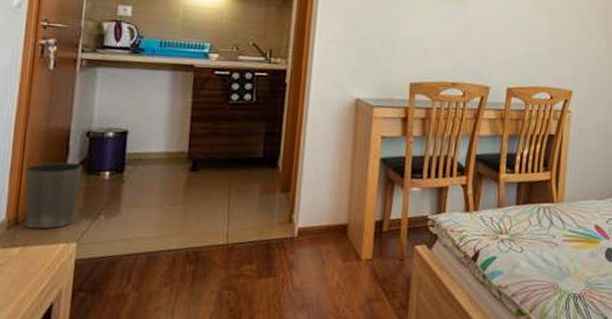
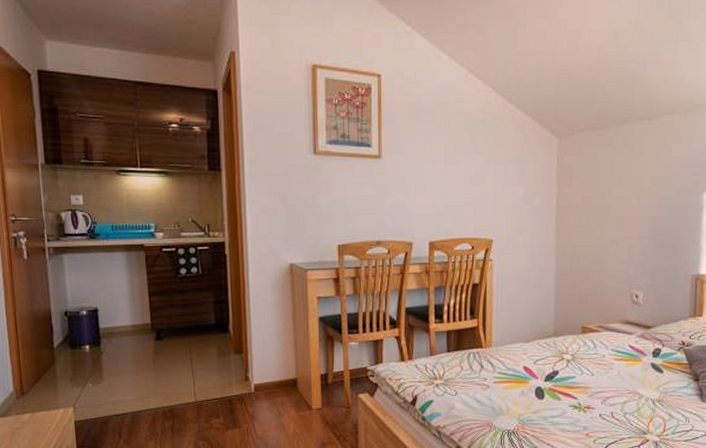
waste basket: present [25,162,82,229] -> none [21,340,68,398]

